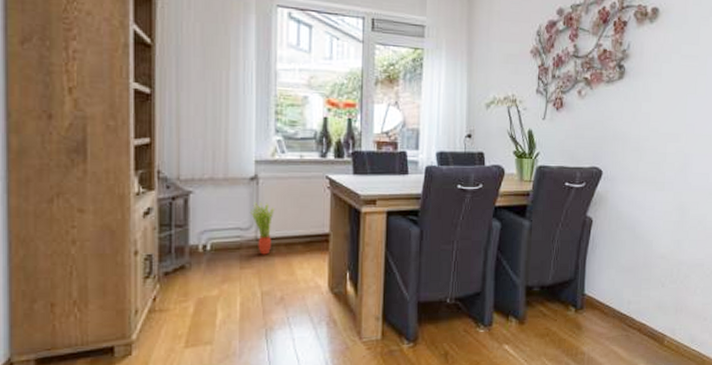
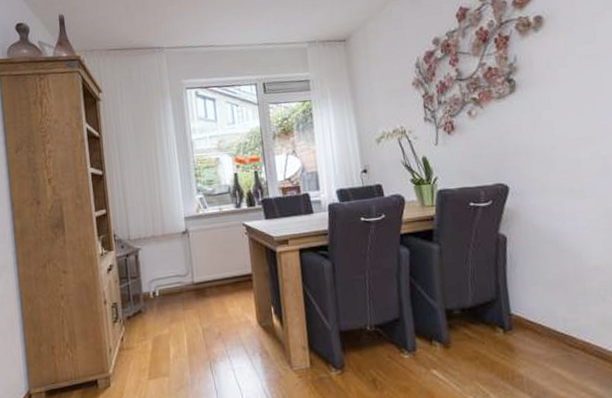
potted plant: present [249,201,274,255] -> none [185,251,206,297]

